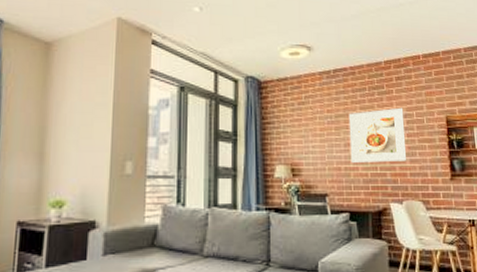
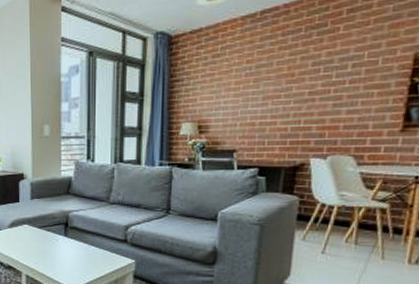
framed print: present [348,107,407,164] -> none [268,48,351,118]

